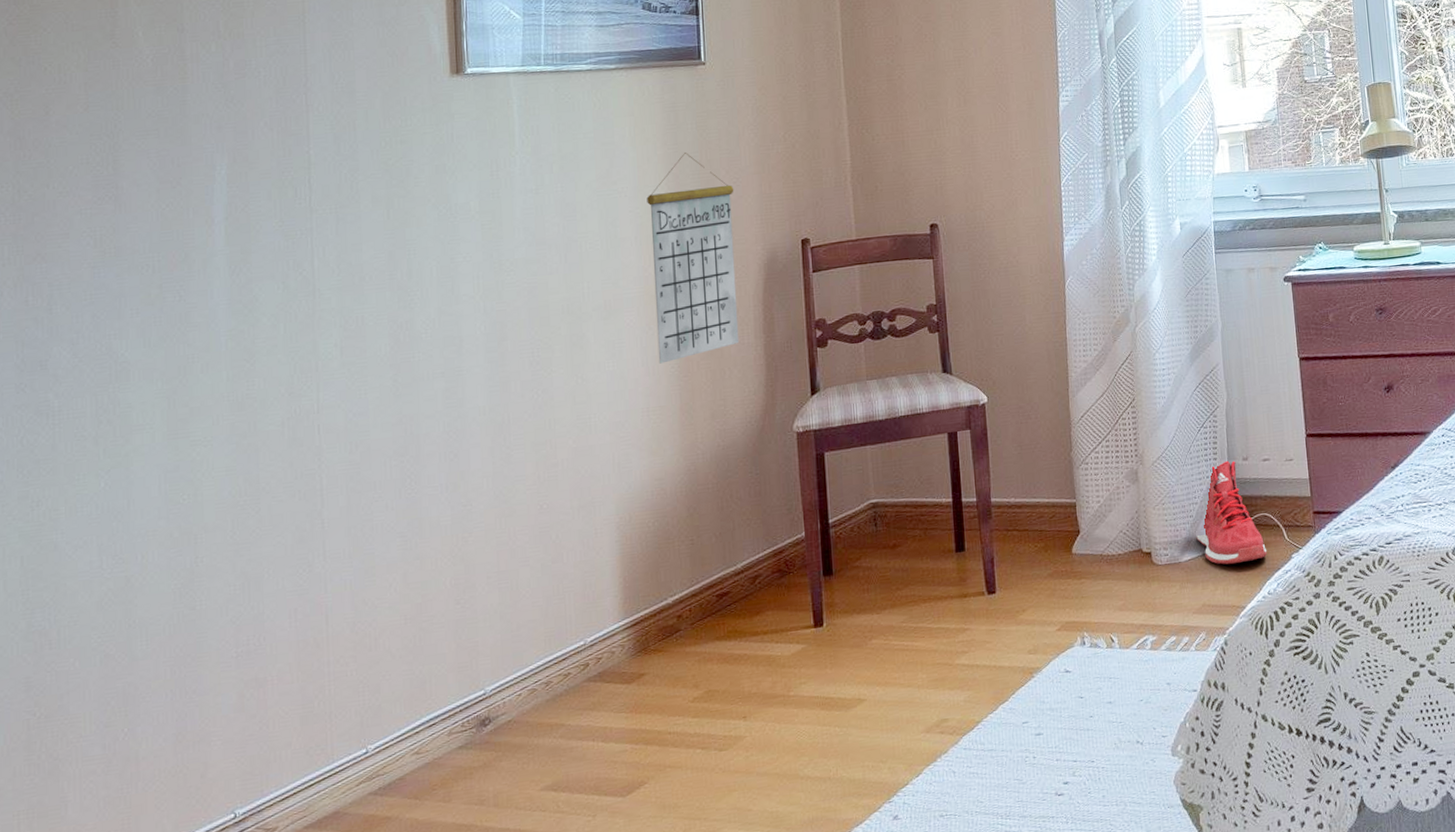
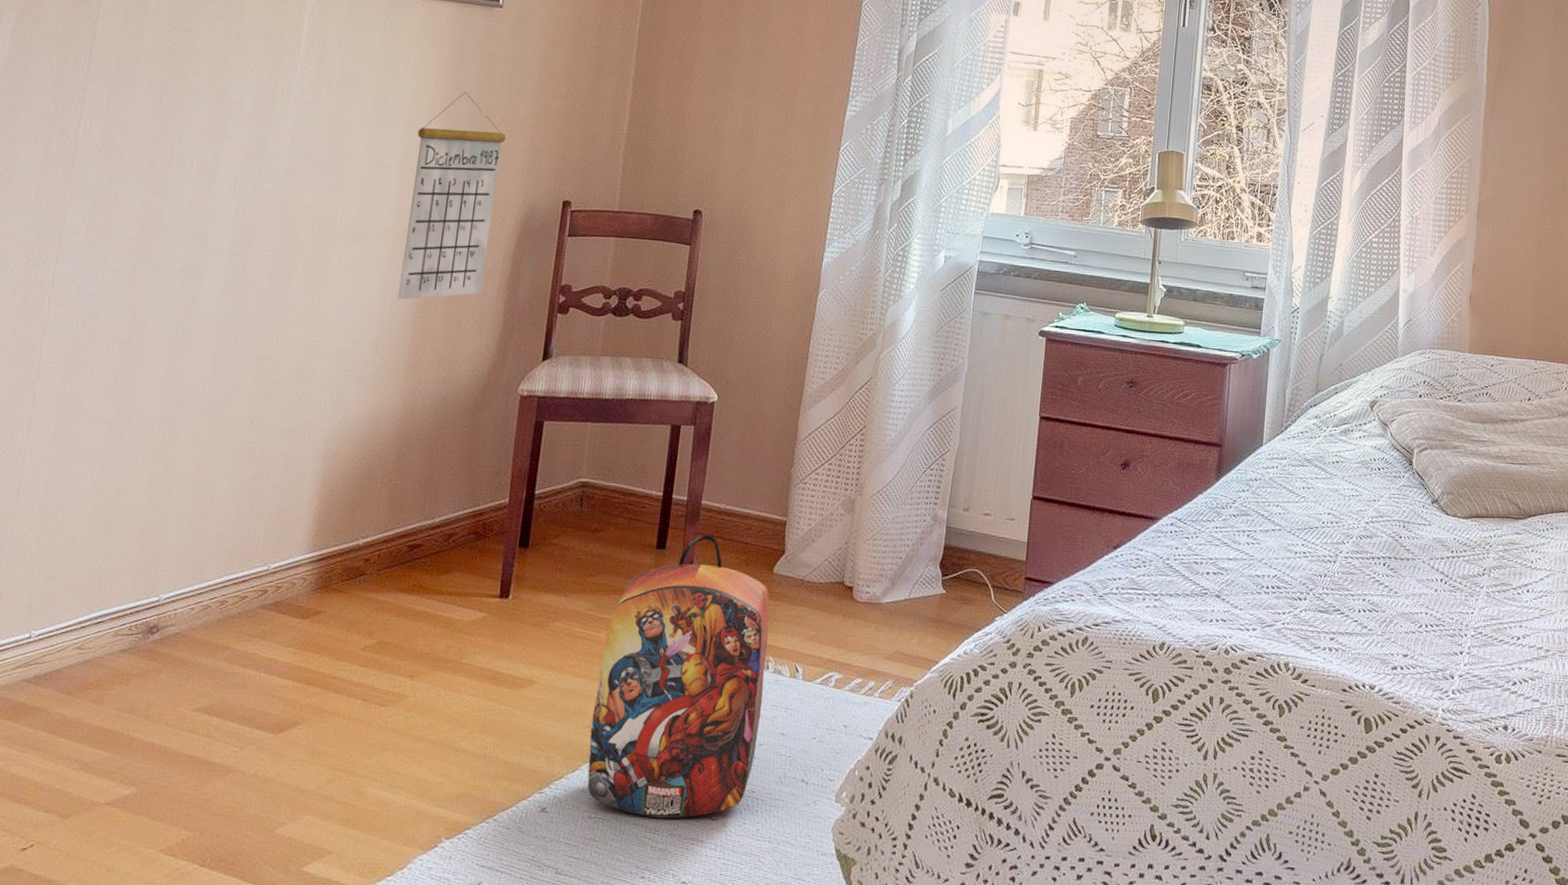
backpack: none [923,530,1088,805] -> present [587,535,770,819]
sneaker: present [1196,460,1268,565] -> none [901,508,971,616]

